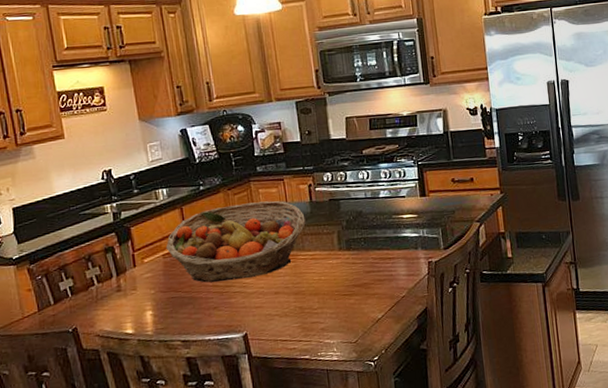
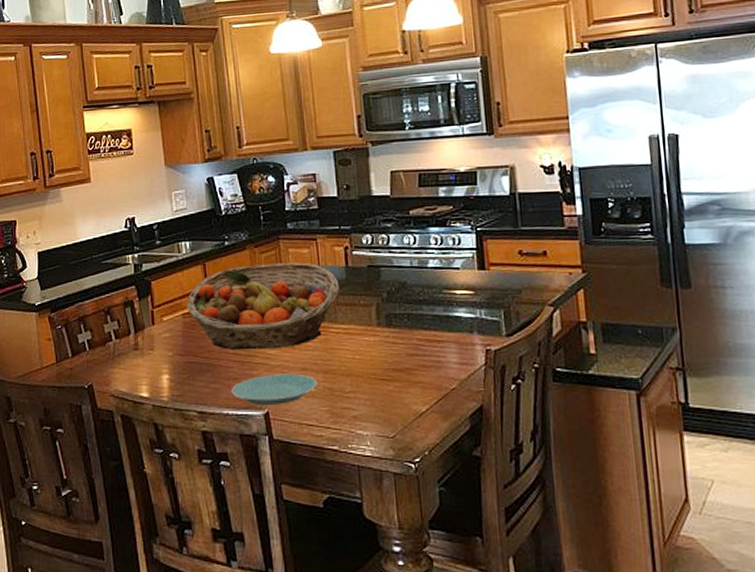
plate: none [211,297,290,329] -> present [231,373,318,405]

